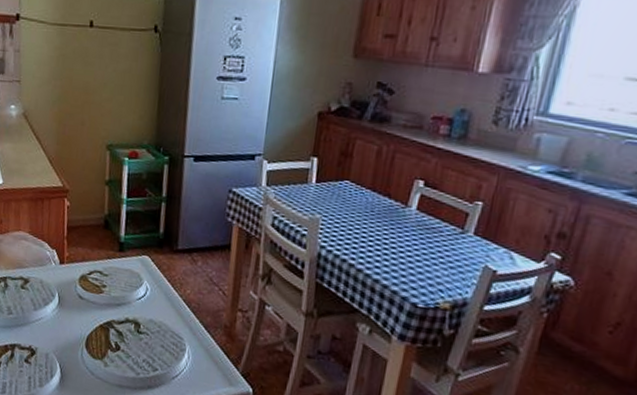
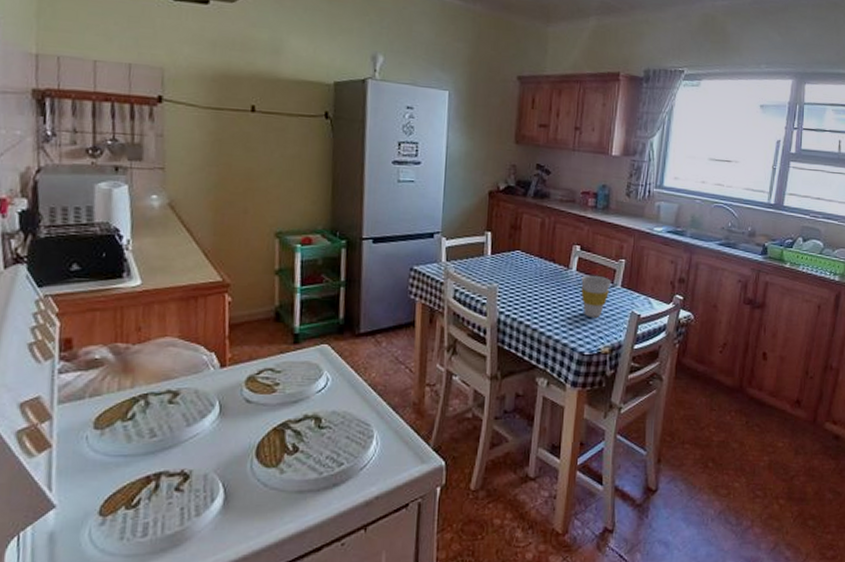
cup: none [420,216,462,267] -> present [581,275,612,317]

